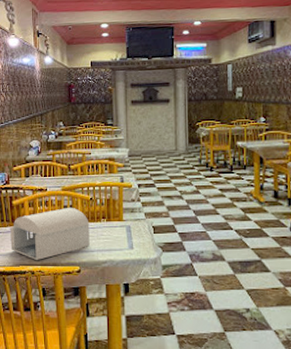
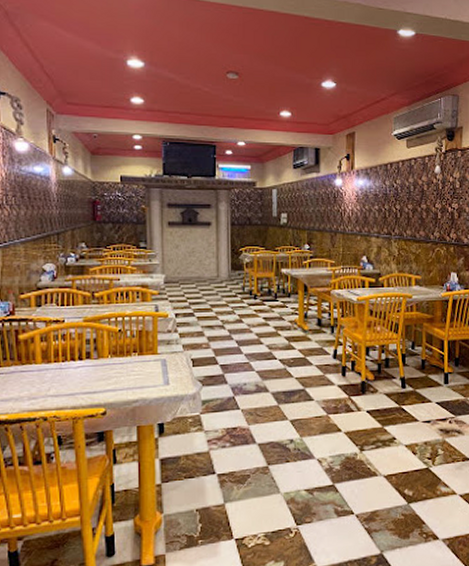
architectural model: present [10,207,90,260] -> none [16,340,118,404]

